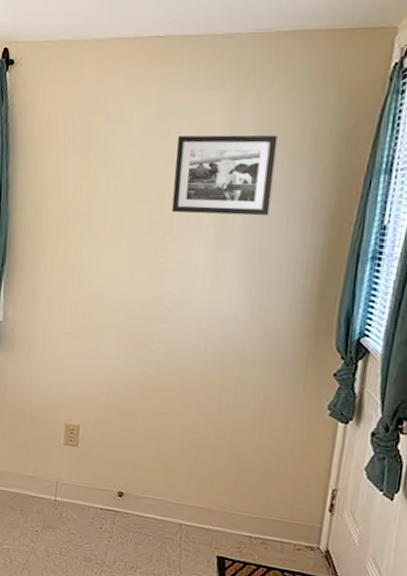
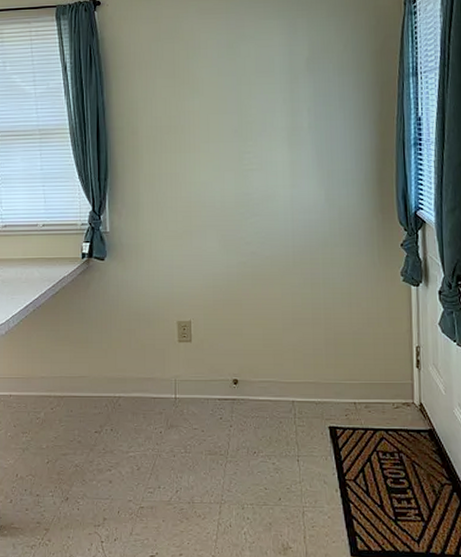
picture frame: present [172,135,278,216] -> none [247,51,329,121]

